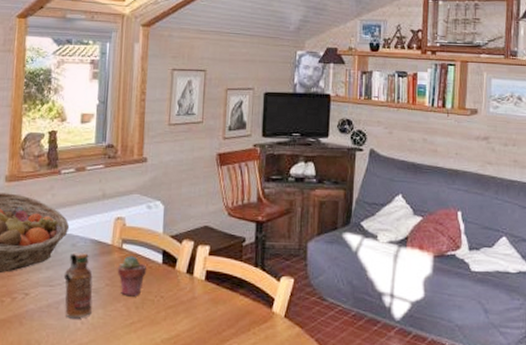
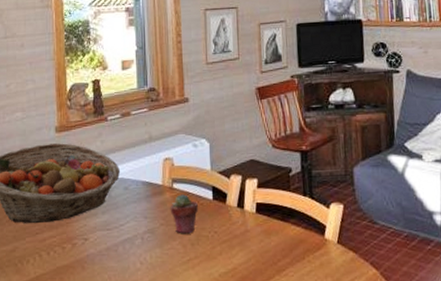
drink bottle: present [63,253,93,319] -> none [119,195,150,260]

